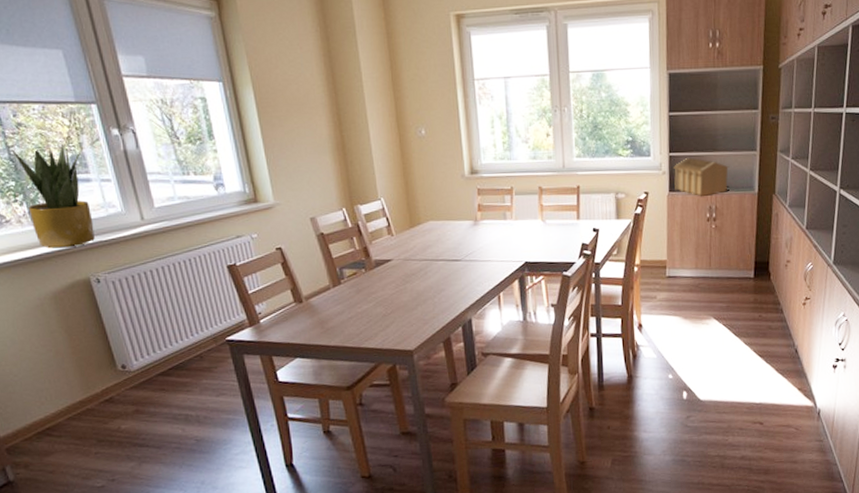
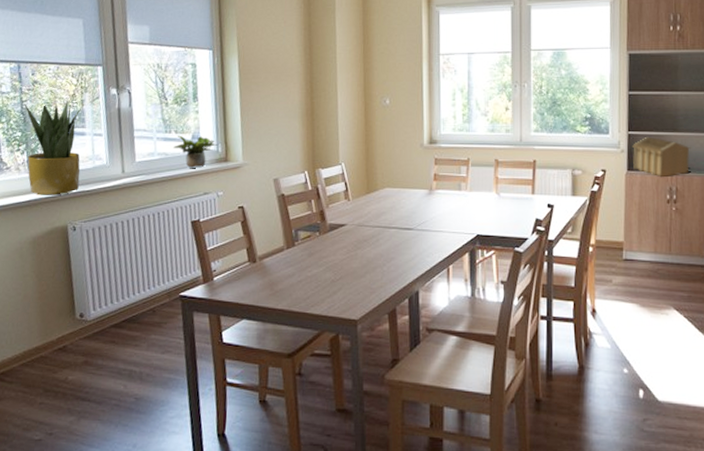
potted plant: none [195,177,244,211] -> present [173,135,218,168]

